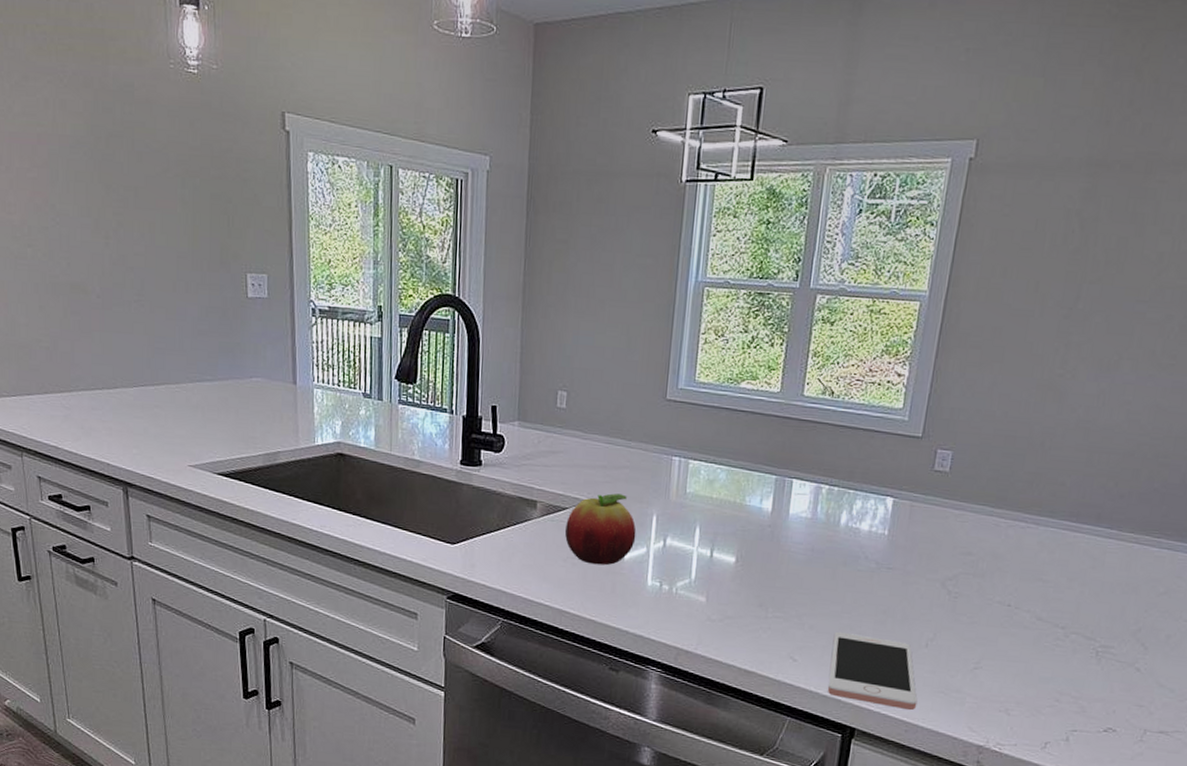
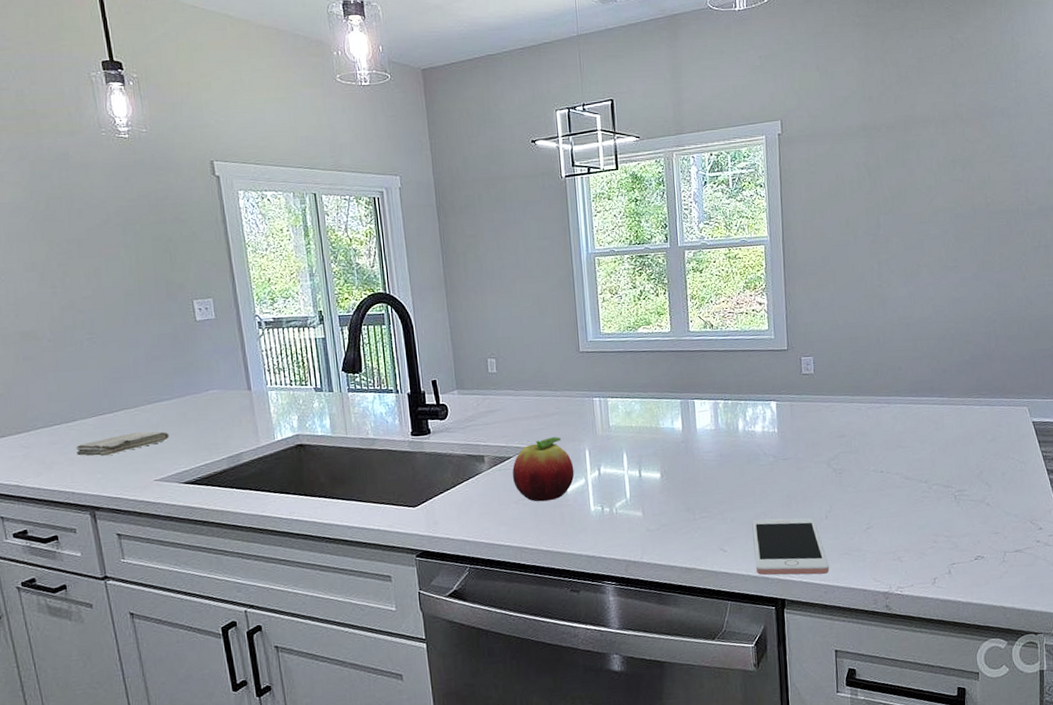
washcloth: none [115,410,208,432] -> present [76,431,170,457]

